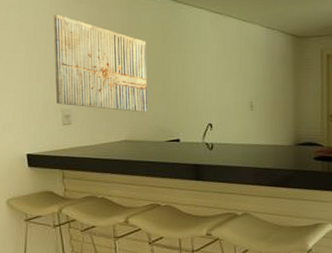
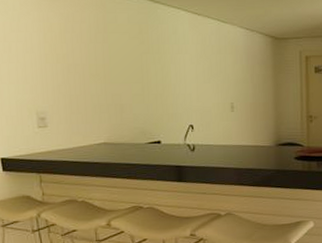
wall art: present [53,14,147,113] -> none [23,13,127,115]

